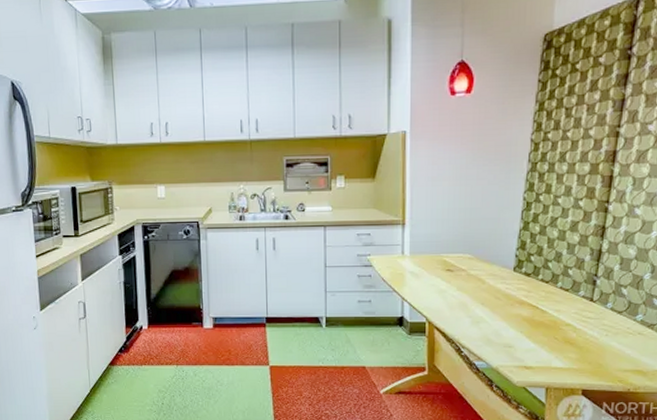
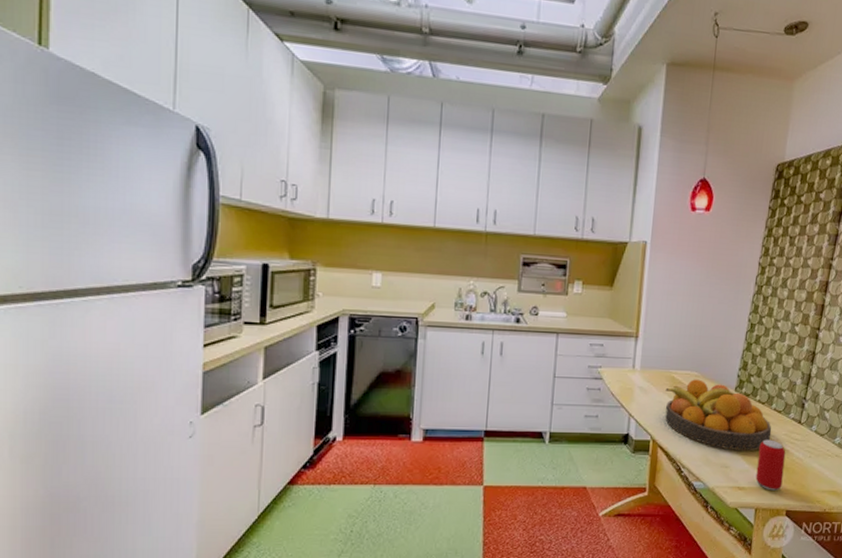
fruit bowl: none [438,261,559,330] -> present [665,379,772,451]
beverage can: none [544,318,578,370] -> present [755,439,786,491]

